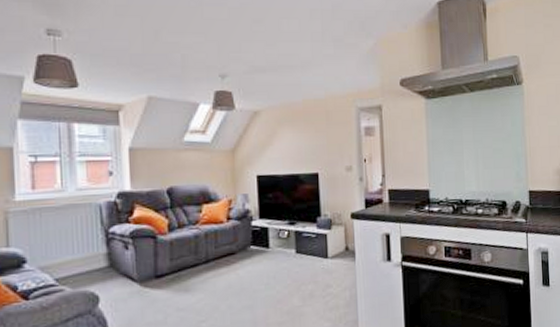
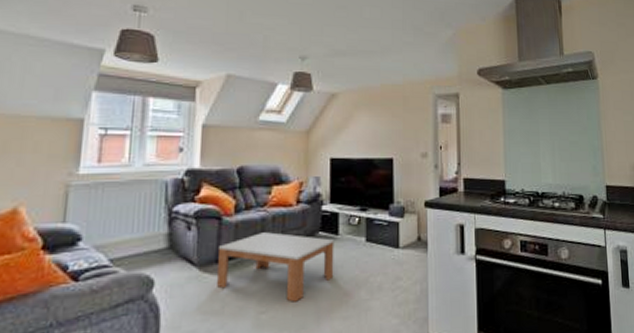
coffee table: none [155,248,267,311] -> present [217,232,334,302]

